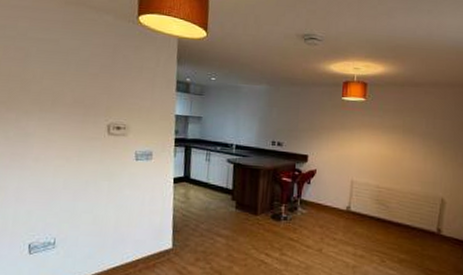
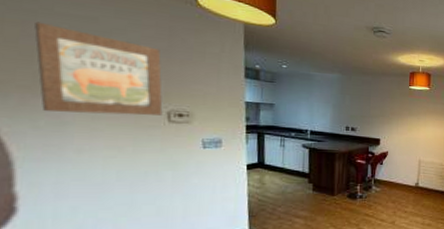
wall art: none [12,46,106,128] -> present [34,21,163,116]

